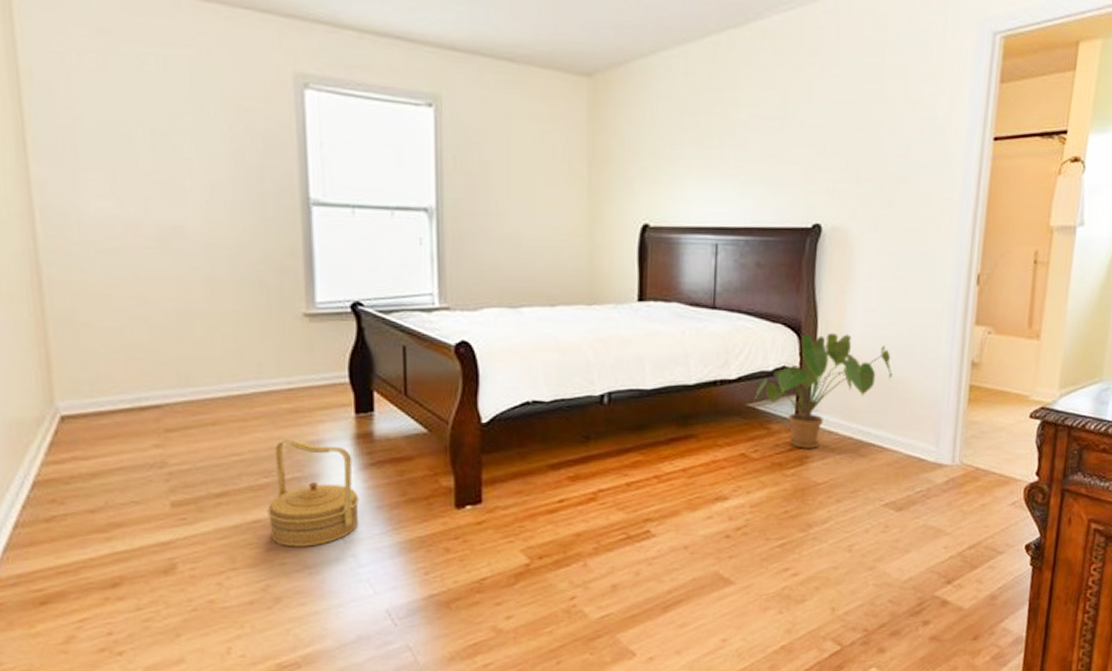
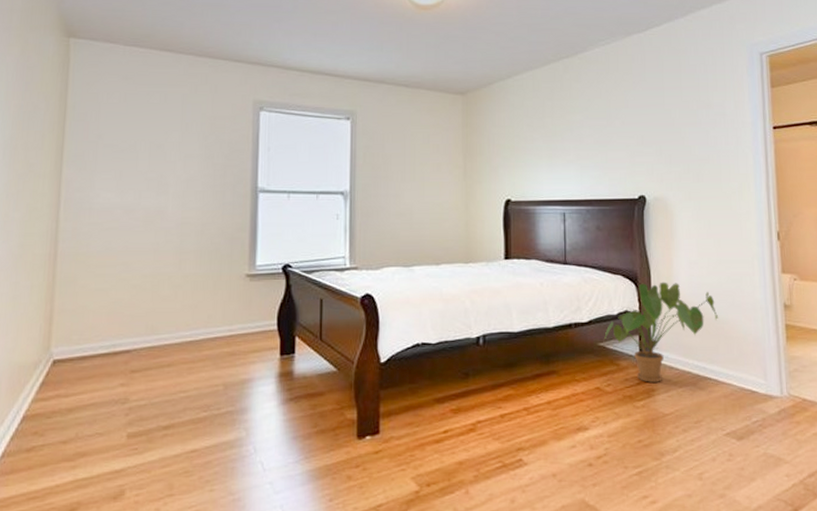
basket: present [267,439,360,547] -> none [203,378,279,475]

